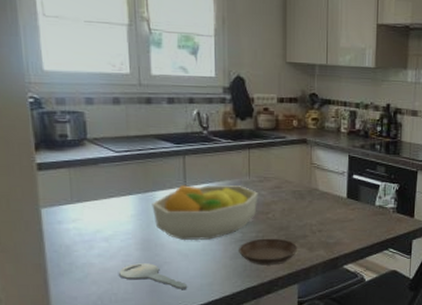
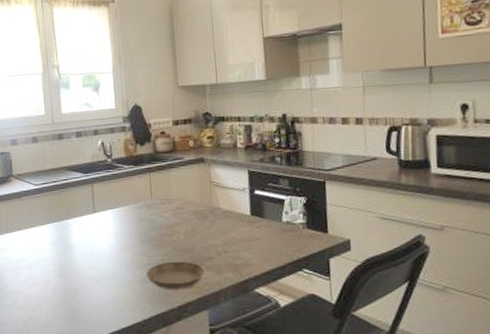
key: present [119,263,187,289] -> none [41,289,100,315]
fruit bowl: present [152,185,258,241] -> none [66,209,162,267]

